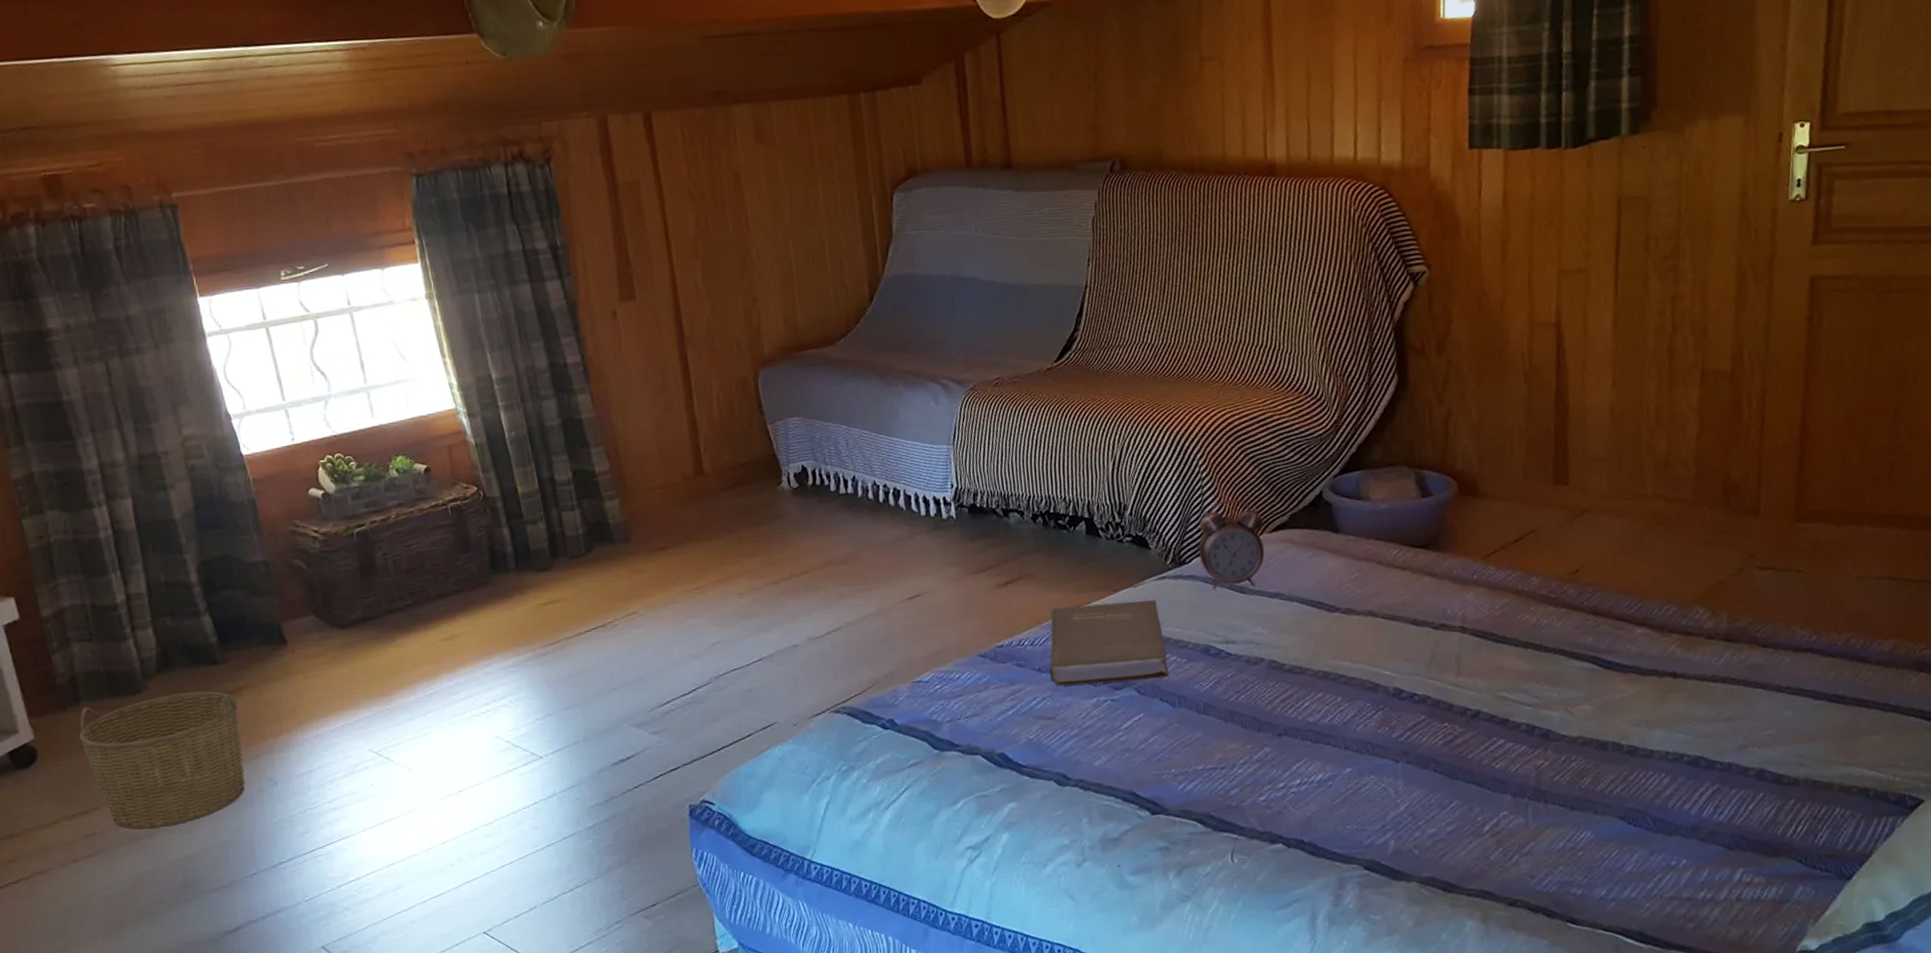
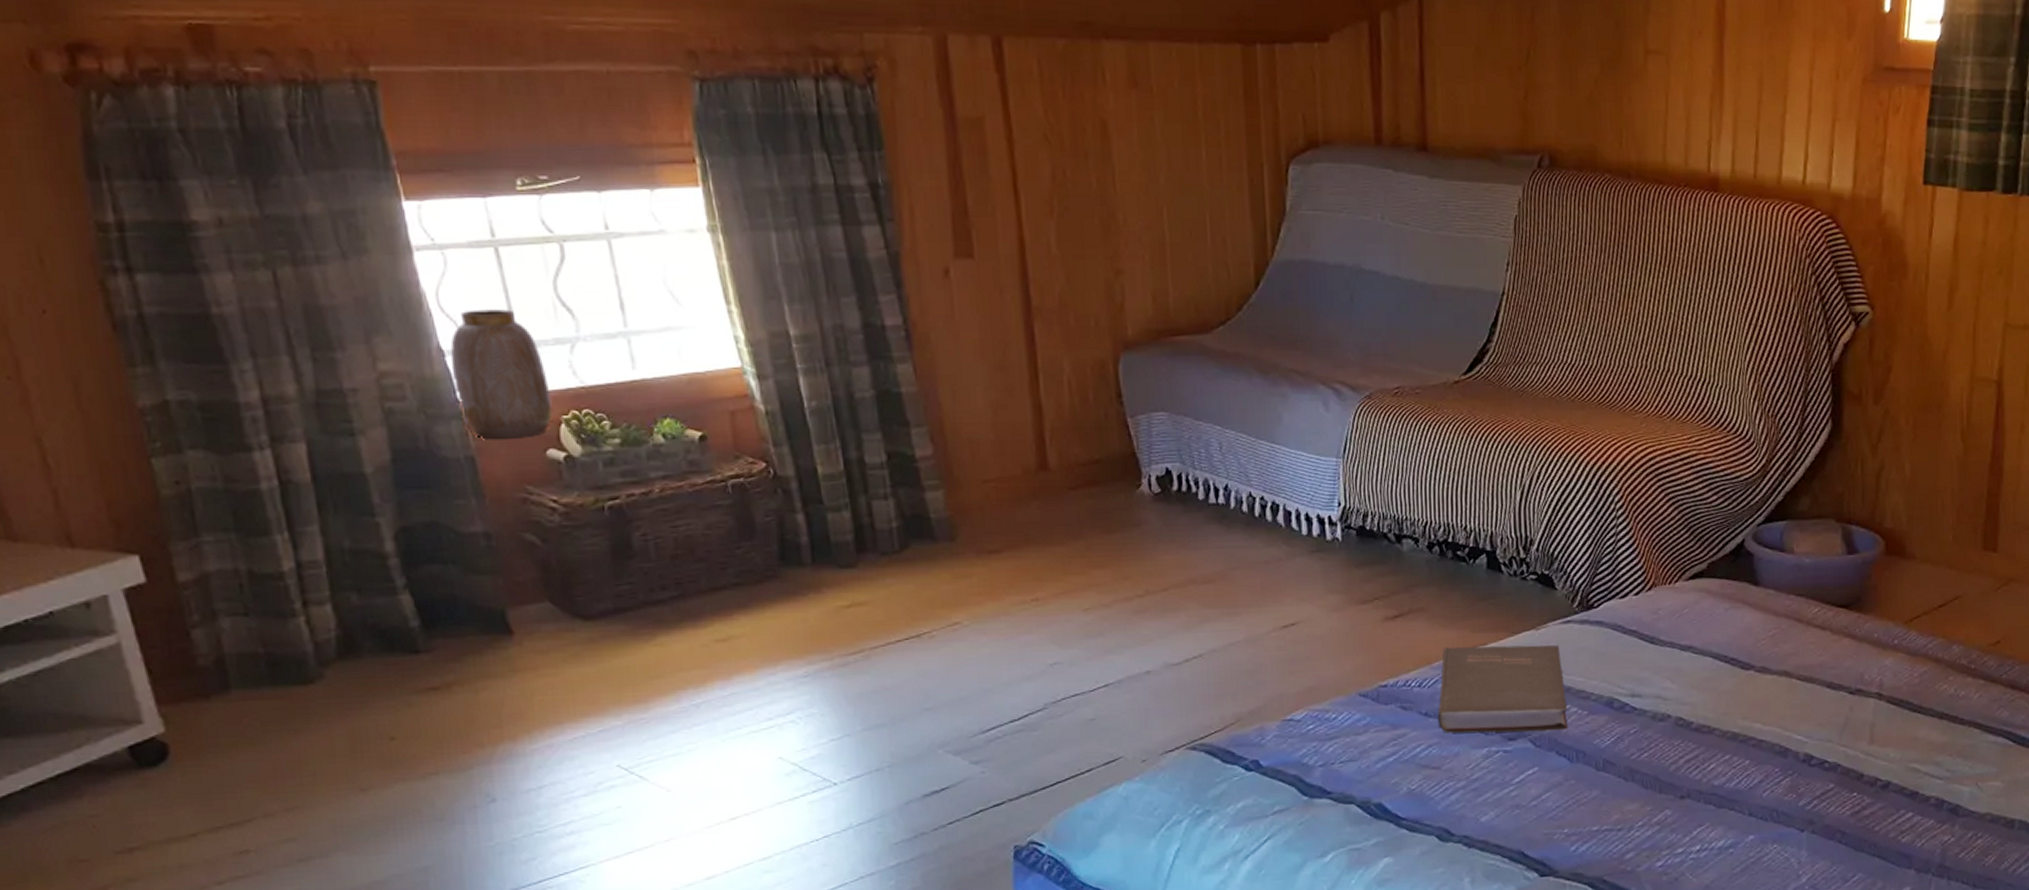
basket: present [79,691,246,829] -> none [227,685,454,848]
vase: none [235,377,313,484] -> present [450,309,553,439]
alarm clock: present [1198,499,1265,590] -> none [1608,541,1680,639]

